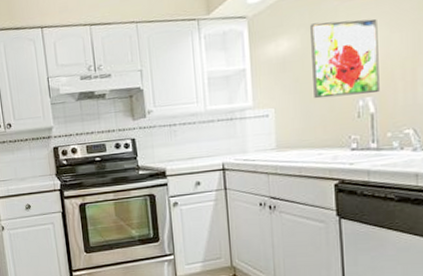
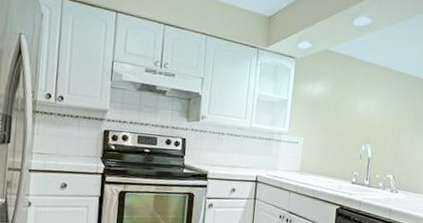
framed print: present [310,18,380,99] -> none [333,77,382,142]

